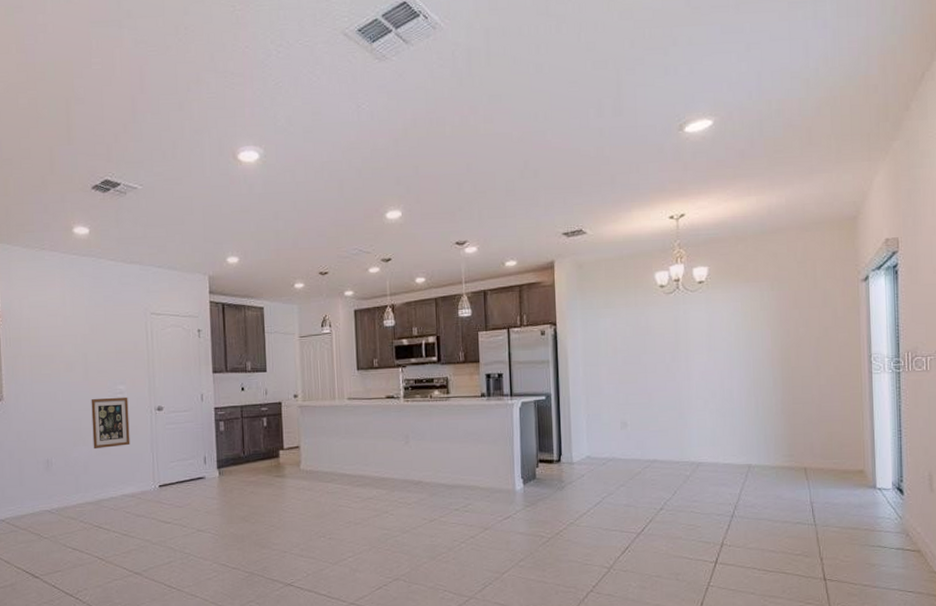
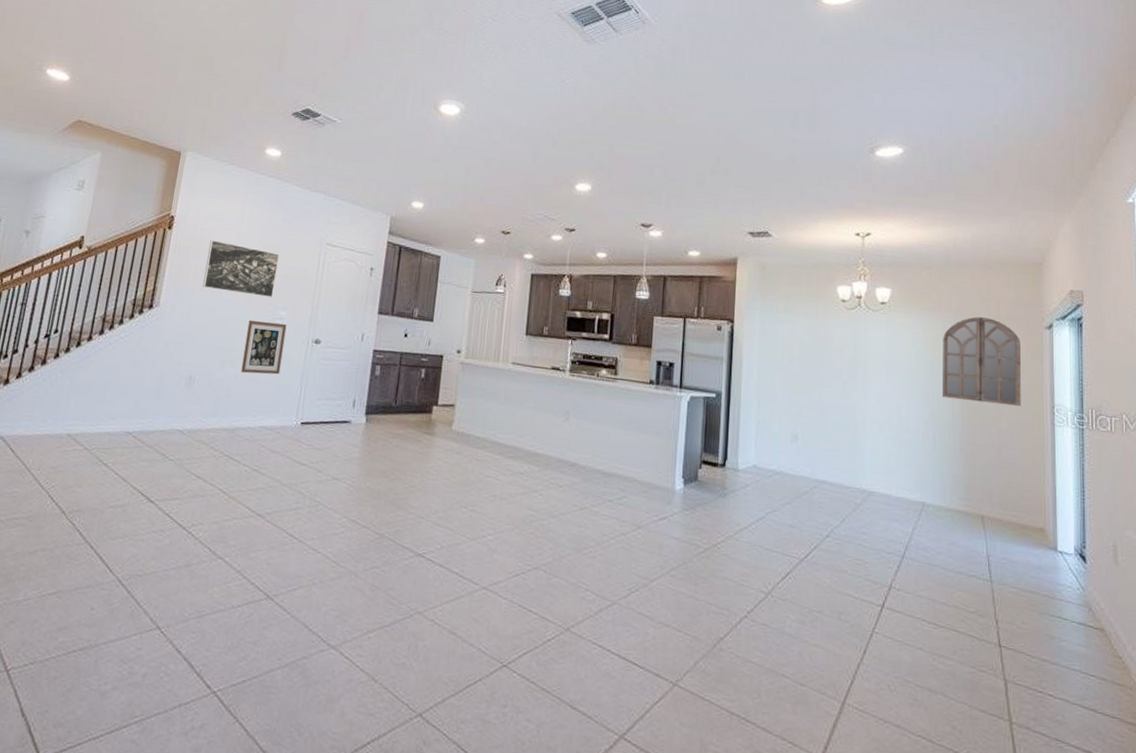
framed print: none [38,327,109,376] -> present [203,240,279,297]
home mirror: none [761,280,839,364] -> present [941,317,1021,407]

